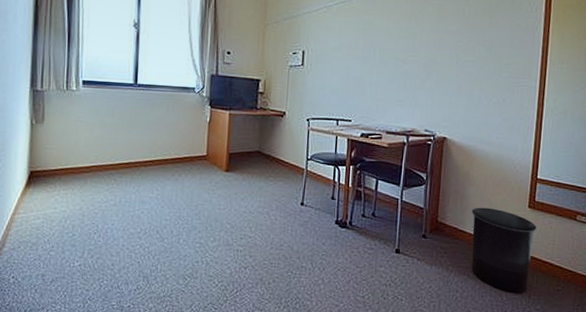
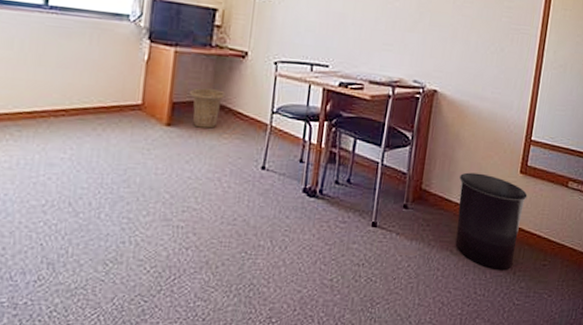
basket: none [242,141,270,173] -> present [190,88,226,129]

